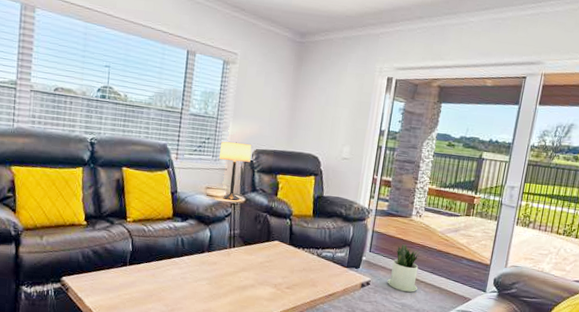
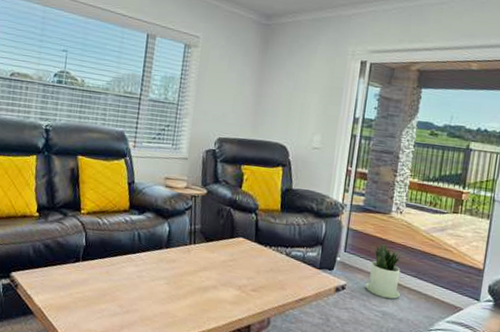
table lamp: present [219,141,252,201] -> none [179,129,215,193]

